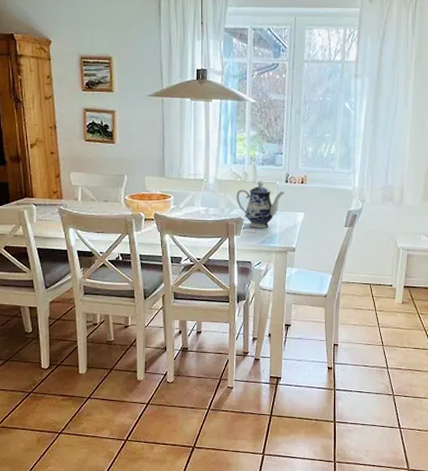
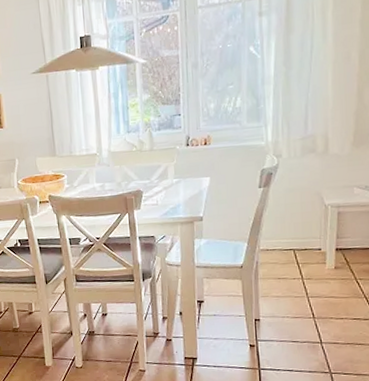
teapot: present [236,181,284,228] -> none [133,147,186,200]

